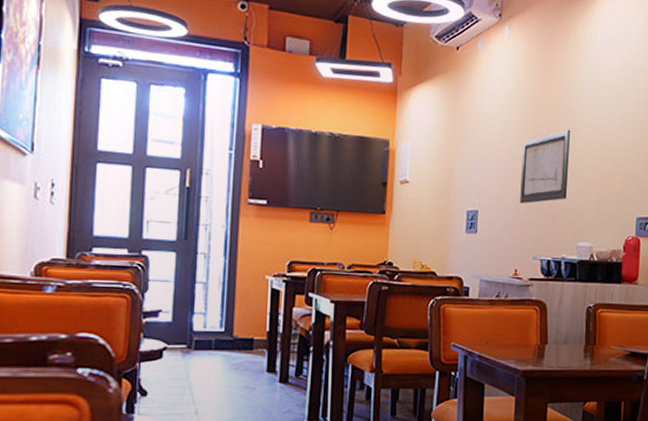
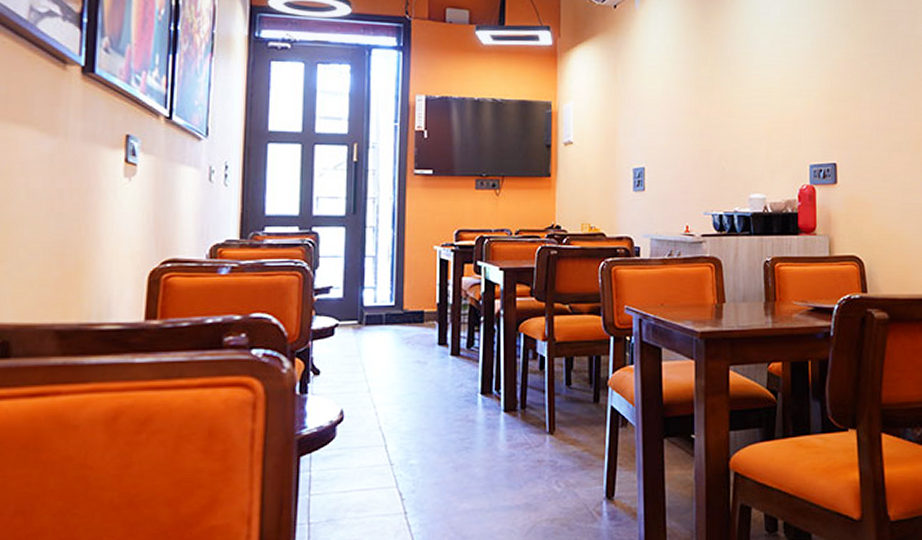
wall art: present [520,129,570,204] -> none [687,79,735,158]

